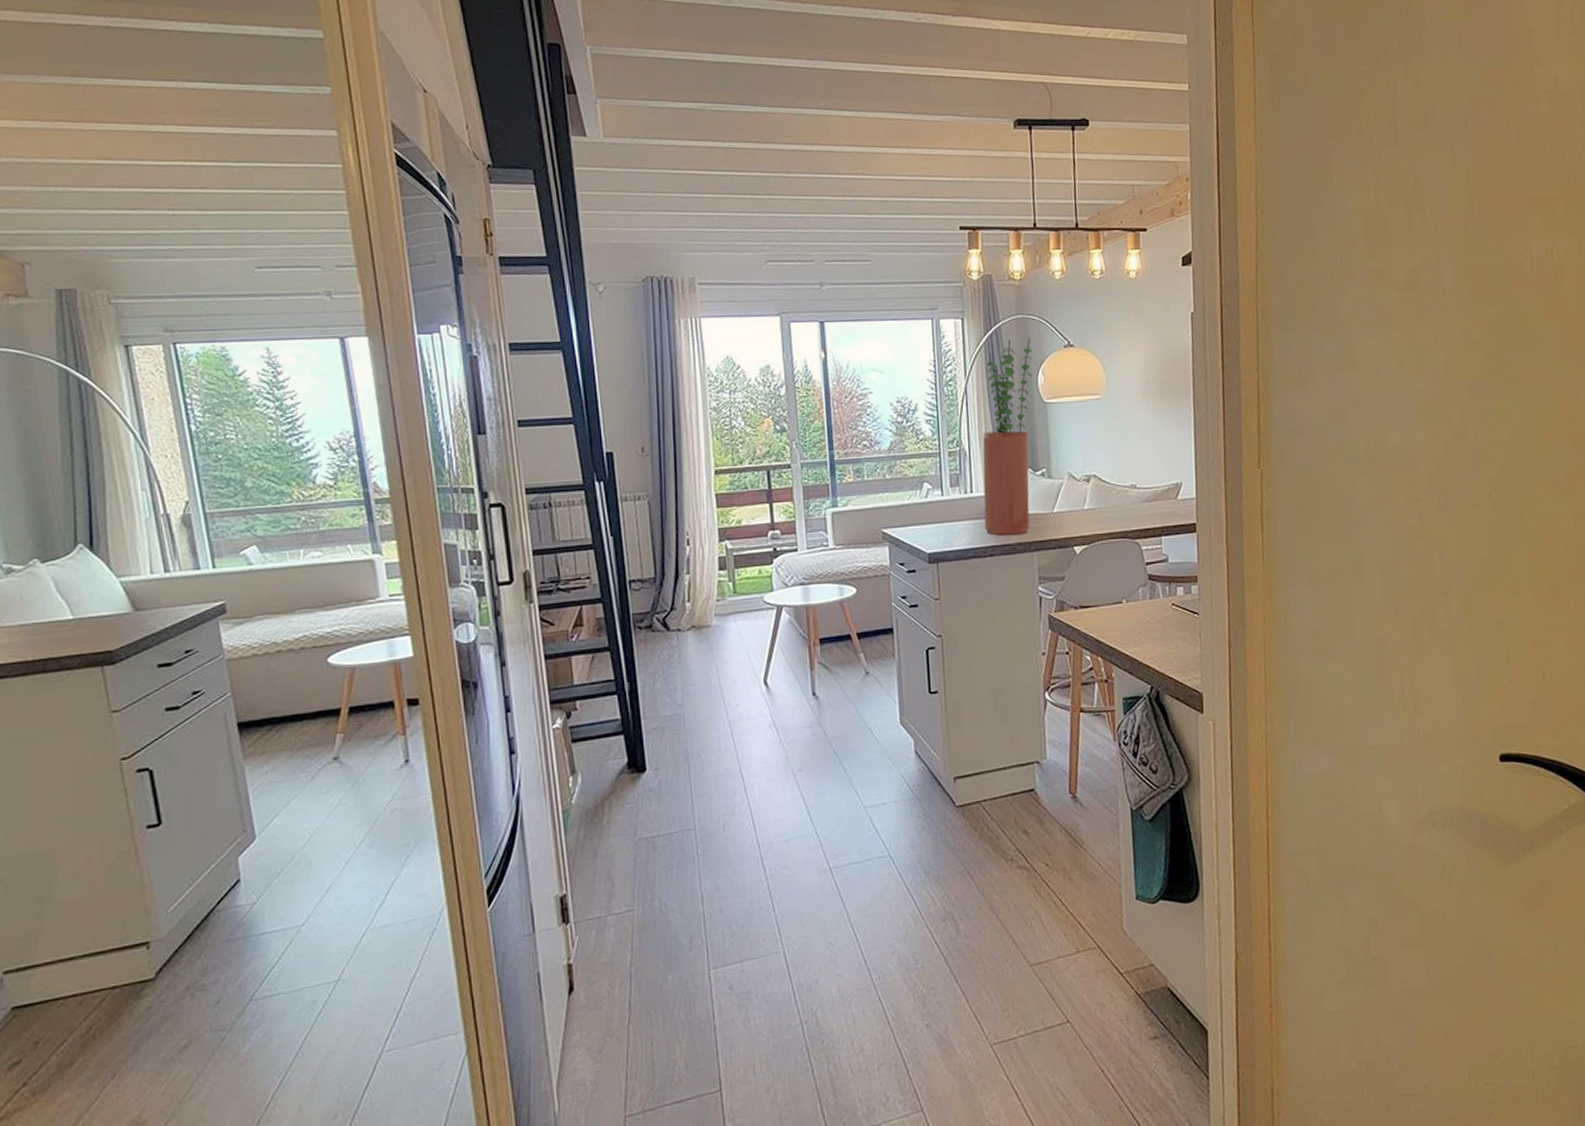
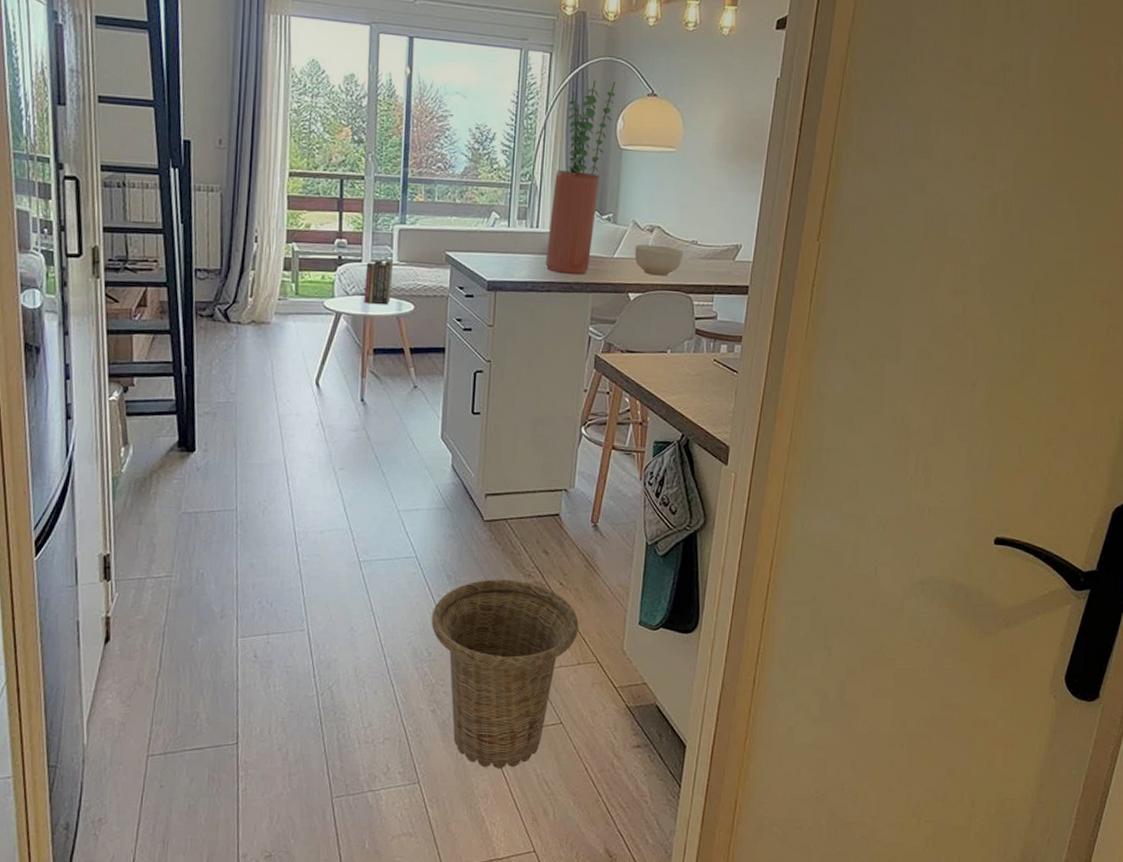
books: none [802,545,831,593] -> present [364,259,394,304]
basket: none [913,867,1073,1084] -> present [431,579,579,769]
bowl: none [1073,494,1125,526] -> present [634,244,684,276]

